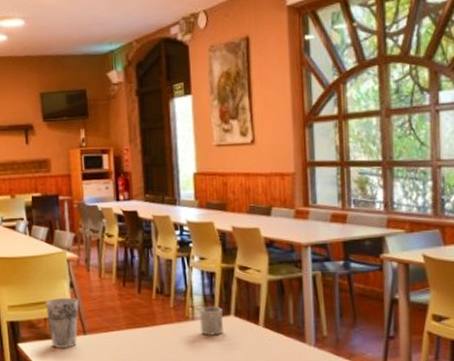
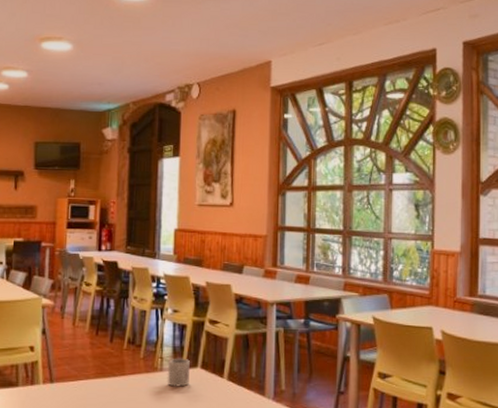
cup: present [45,297,79,348] -> none [14,344,49,396]

